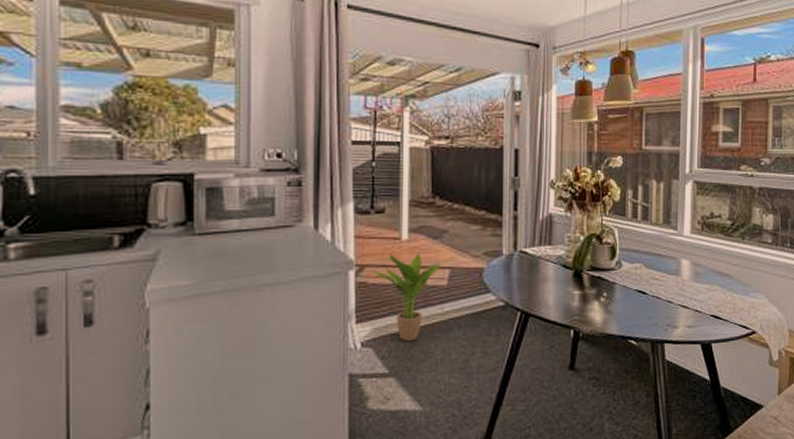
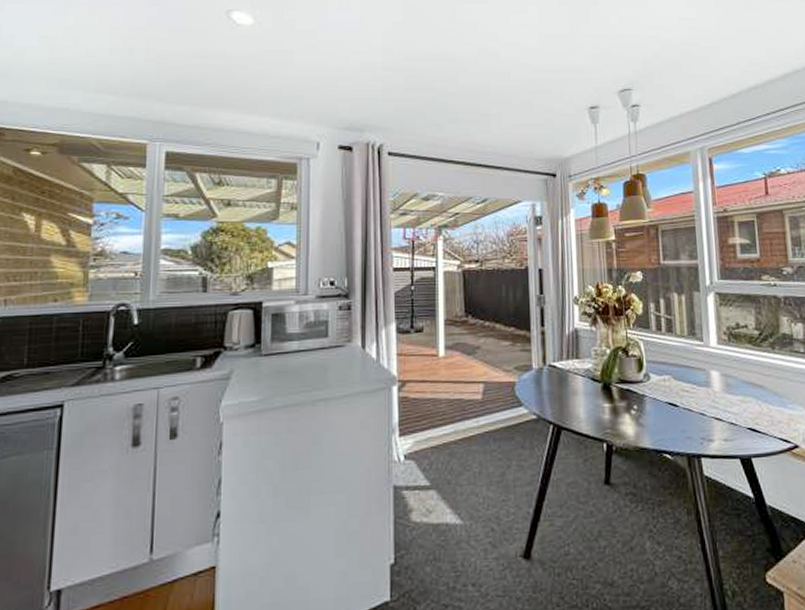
potted plant: present [372,253,440,342] -> none [413,369,475,455]

